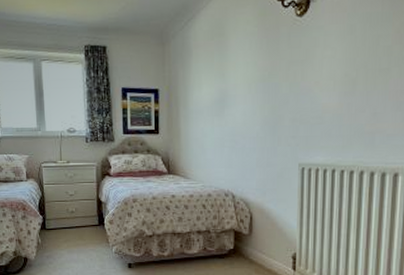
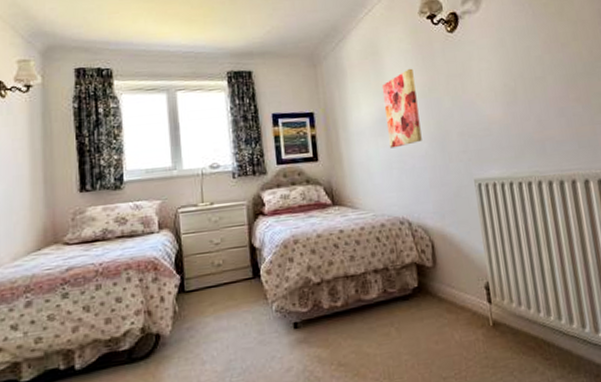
wall art: none [223,52,256,128] -> present [381,68,422,148]

